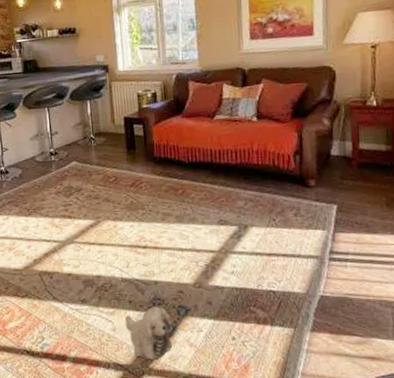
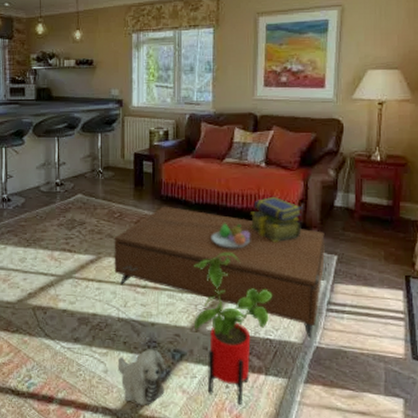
coffee table: none [111,167,324,288] -> present [114,206,325,339]
house plant: none [192,209,273,355] -> present [194,253,273,405]
fruit bowl: none [208,180,246,205] -> present [212,223,250,249]
stack of books: none [245,149,298,195] -> present [250,196,303,242]

